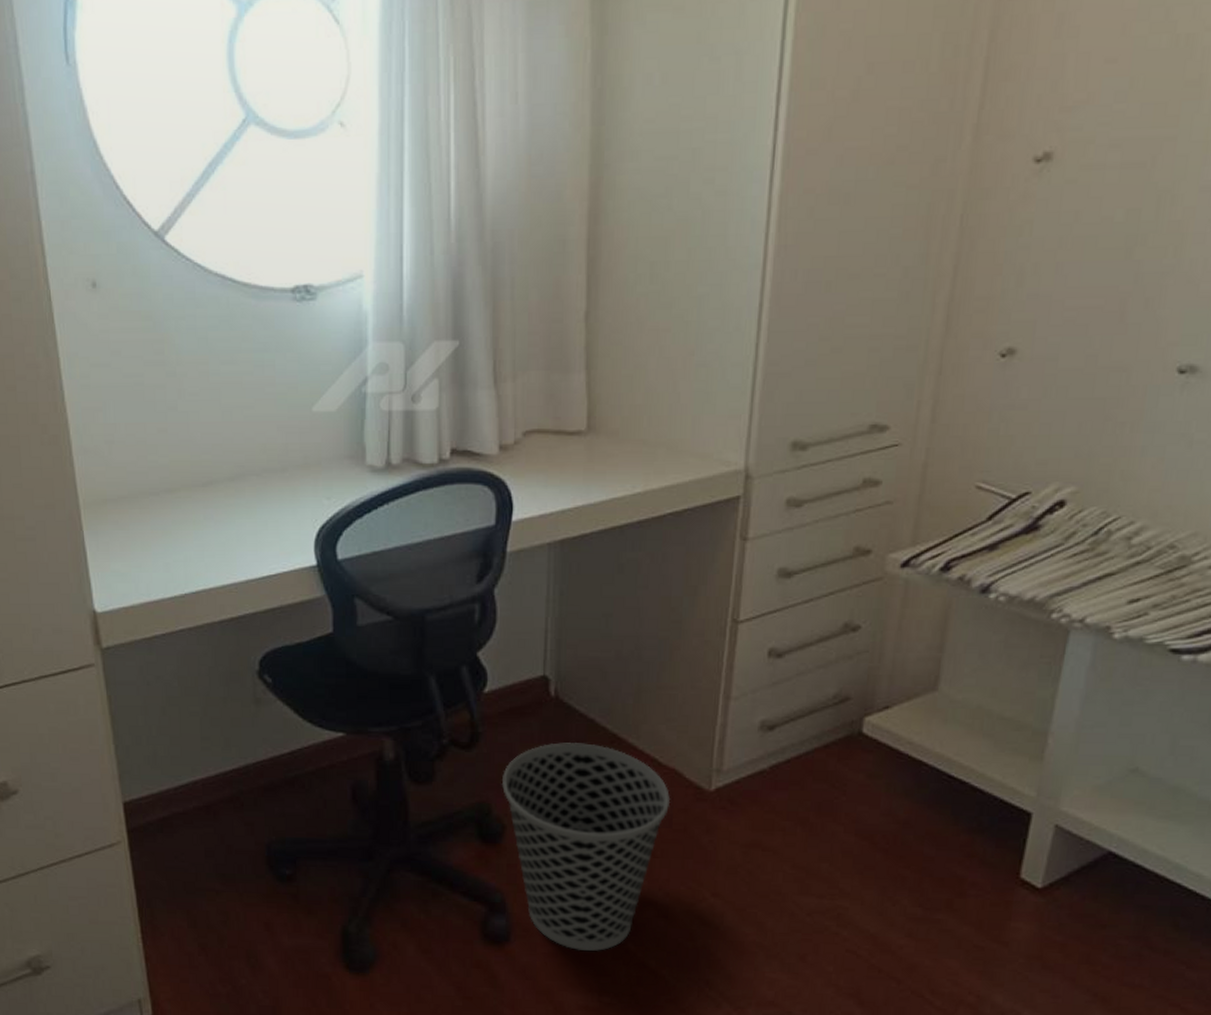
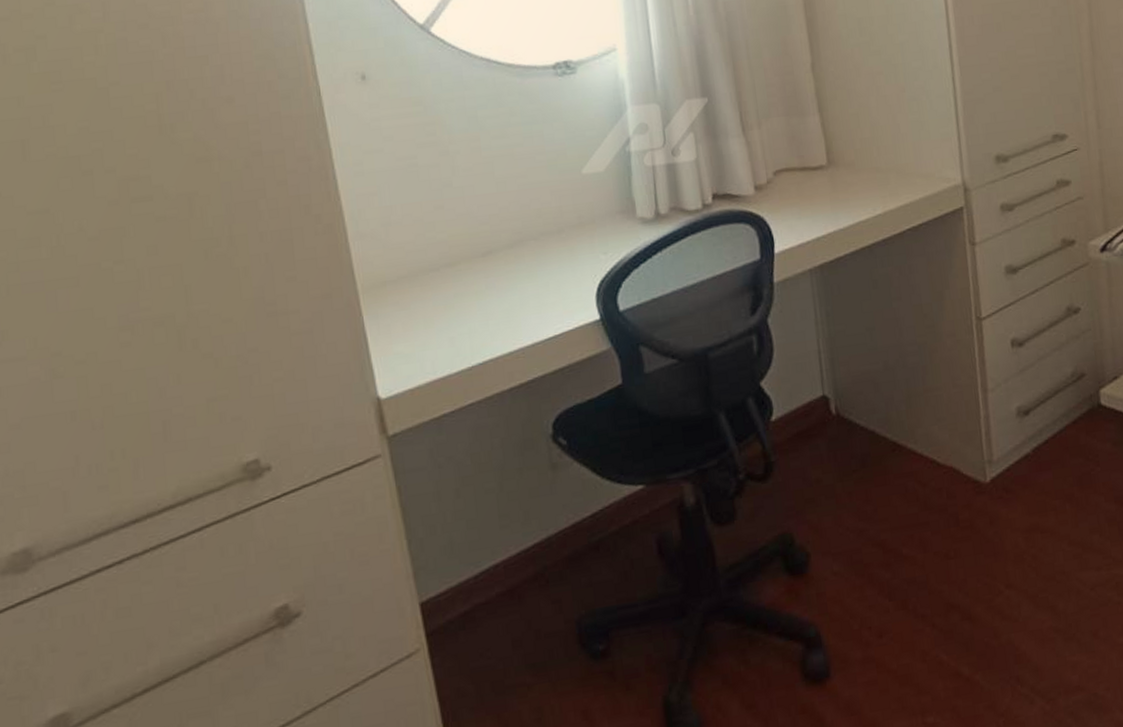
wastebasket: present [502,743,671,951] -> none [800,455,954,672]

